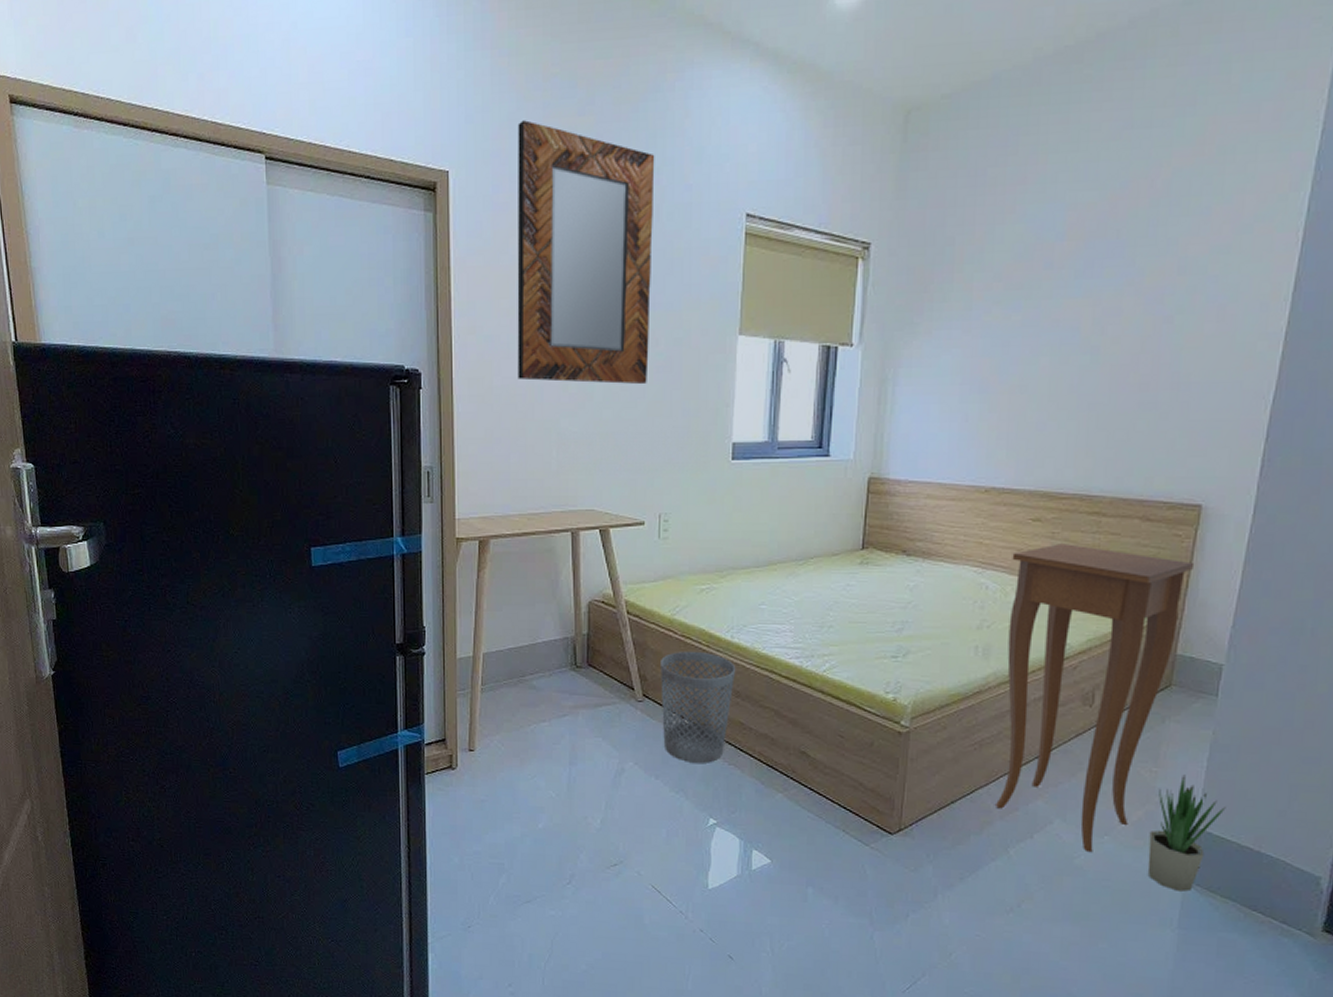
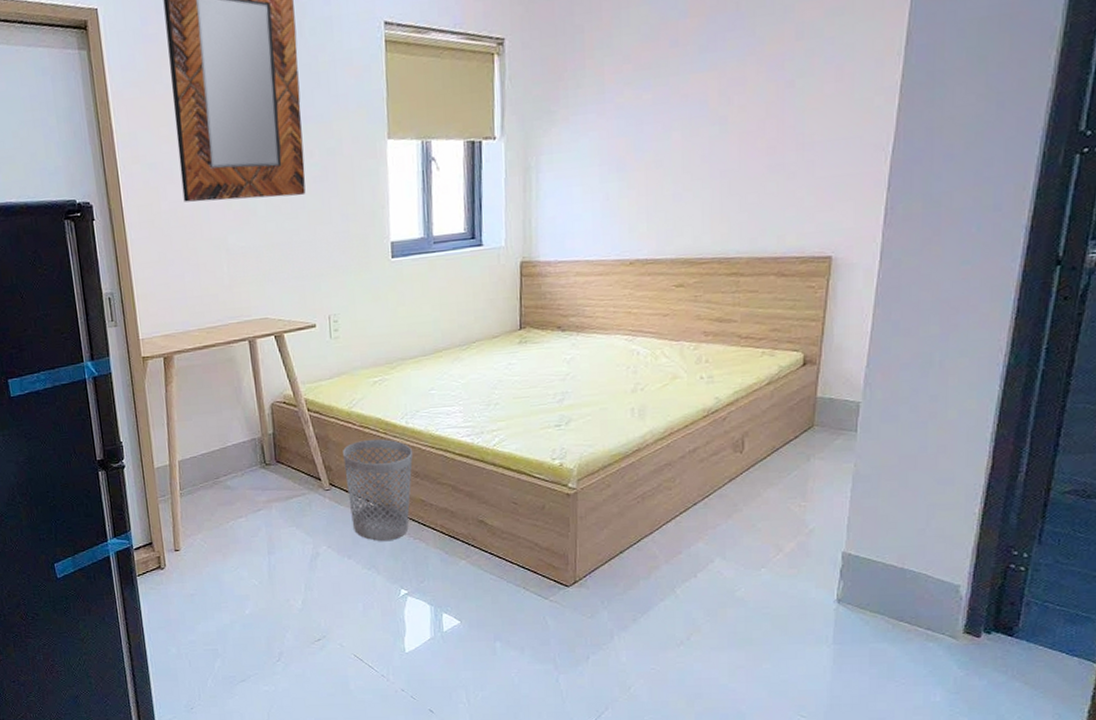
side table: present [996,544,1193,853] -> none [659,304,827,585]
potted plant: present [1147,774,1226,892] -> none [802,506,870,611]

